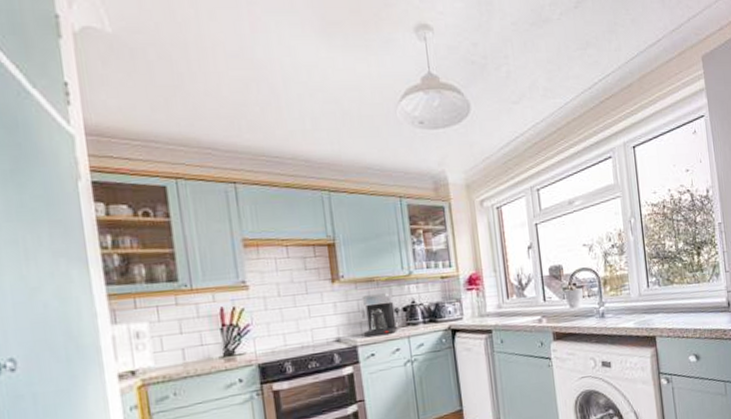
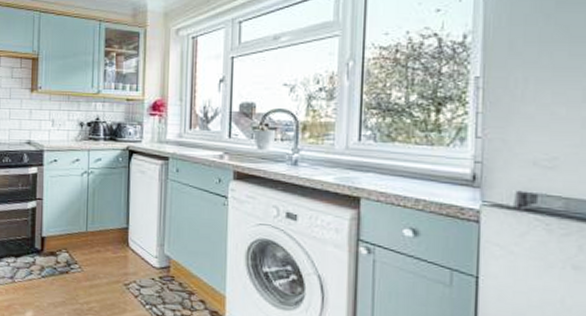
coffee maker: present [361,293,398,338] -> none [50,107,81,146]

